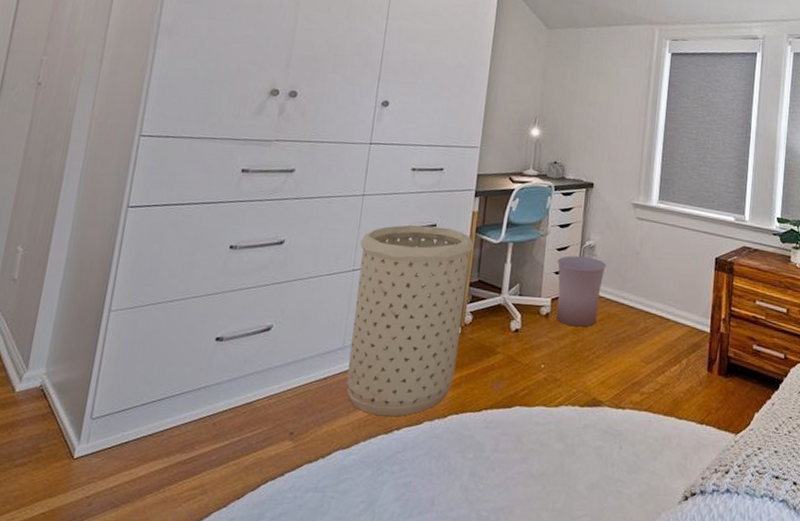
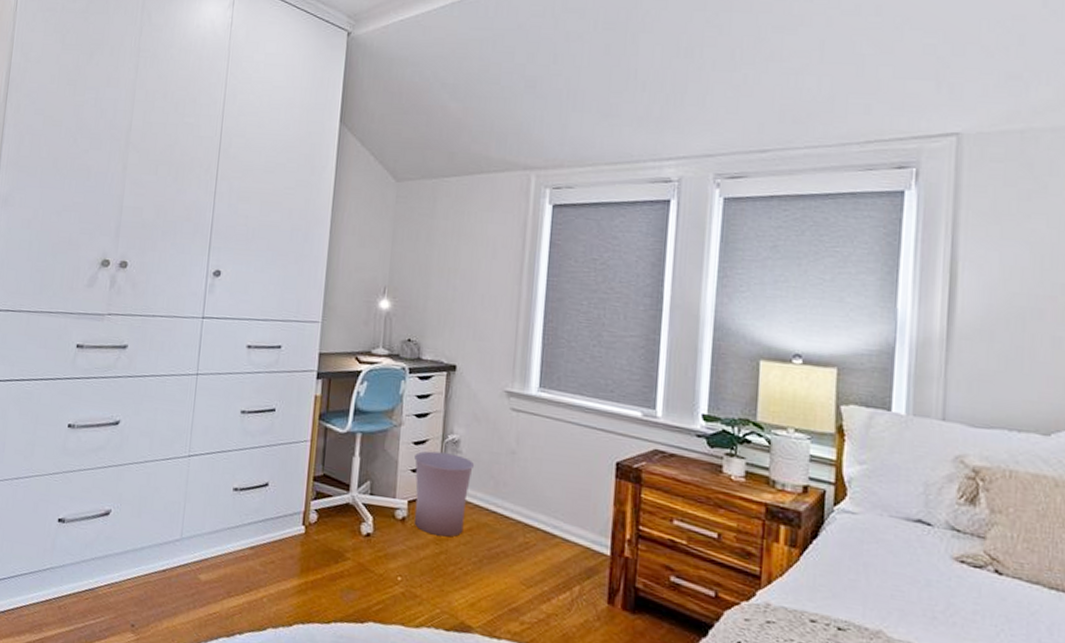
laundry basket: present [346,224,474,417] -> none [185,408,317,620]

